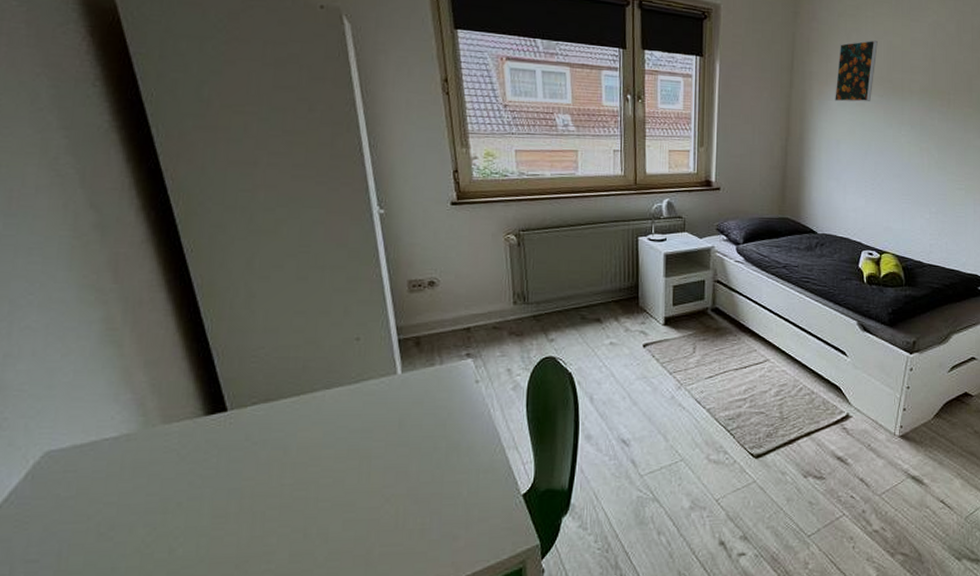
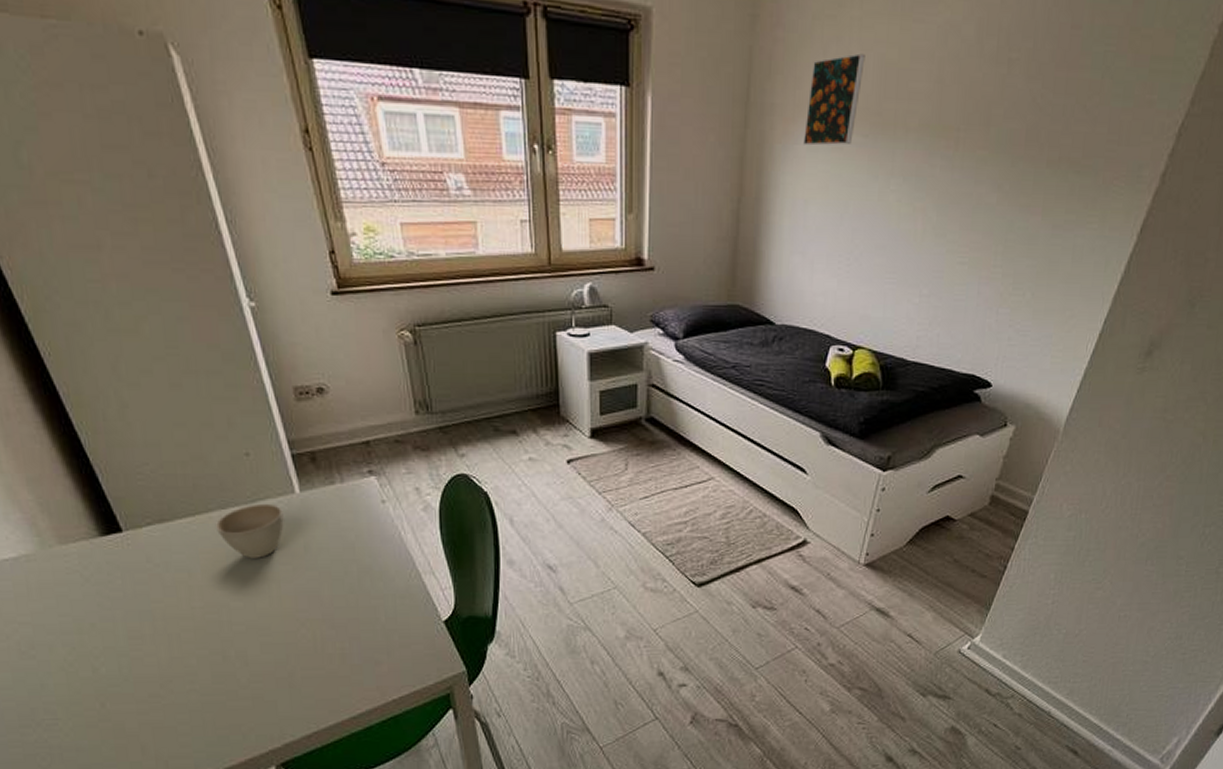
cup: none [317,383,384,436] -> present [215,503,284,558]

